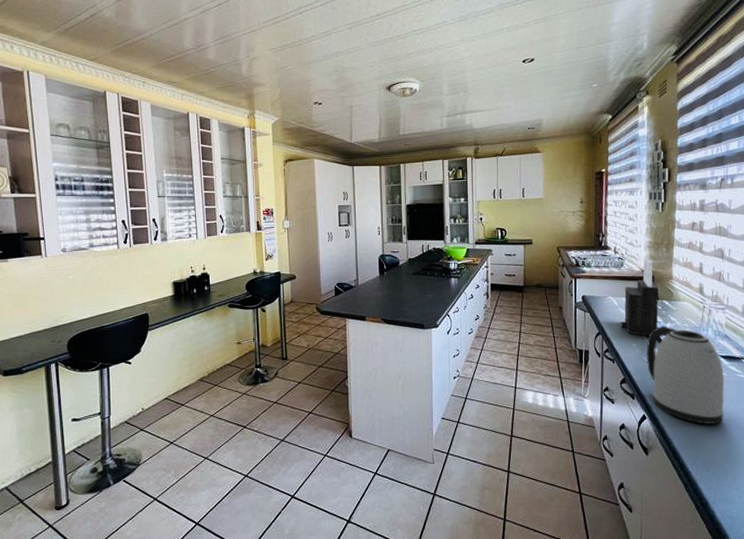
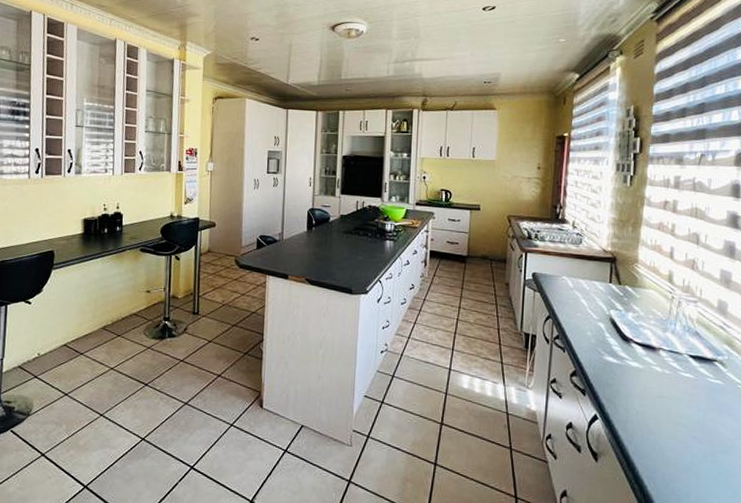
knife block: present [620,257,659,337] -> none [574,235,621,326]
kettle: present [646,325,725,424] -> none [602,314,692,433]

